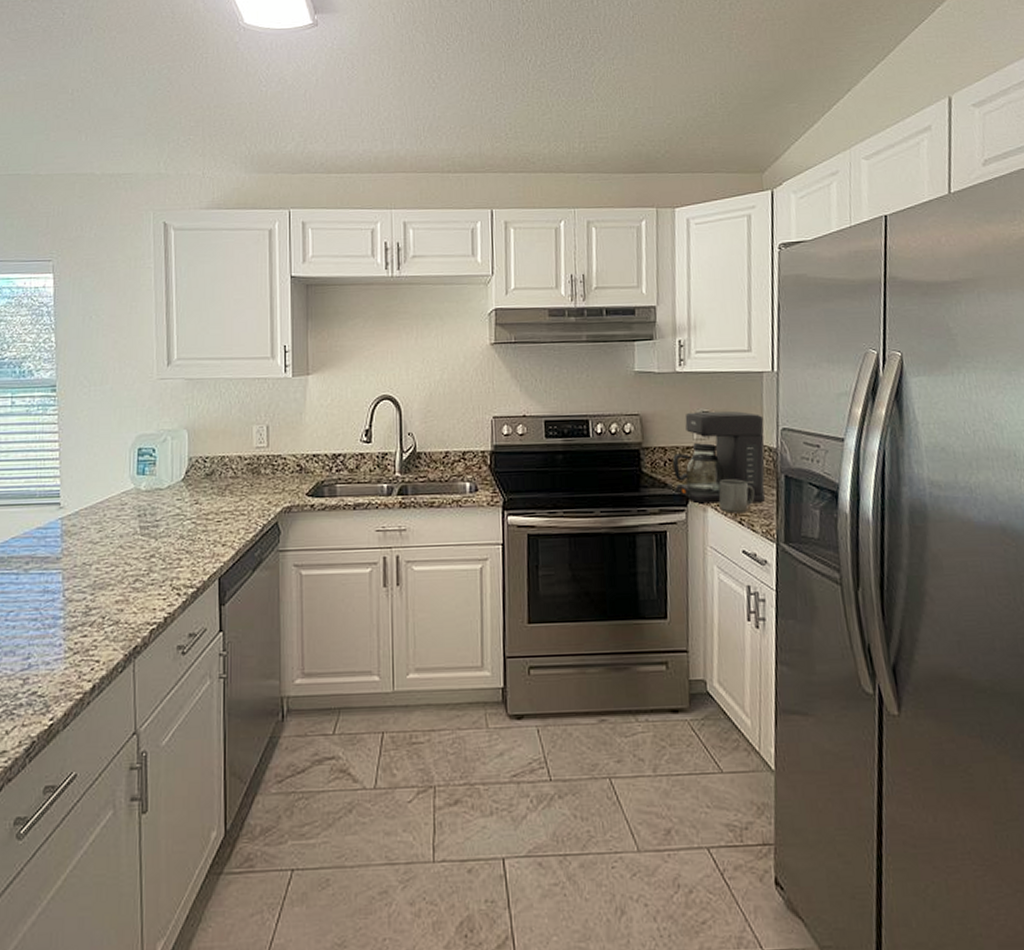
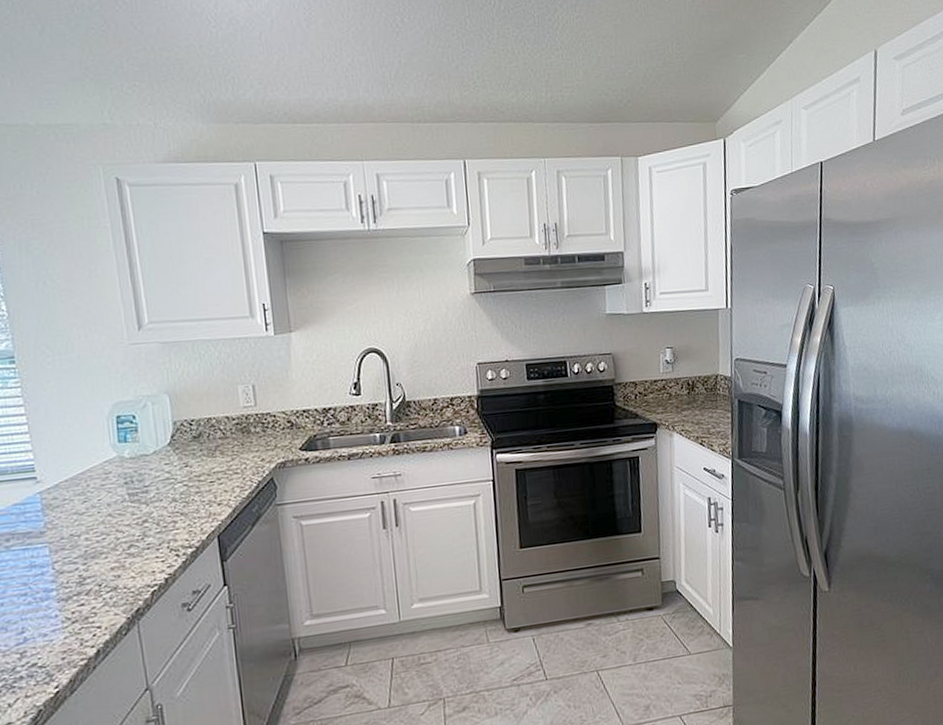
coffee maker: present [673,411,765,504] -> none [642,345,722,430]
mug: present [718,479,755,514] -> none [682,406,713,436]

